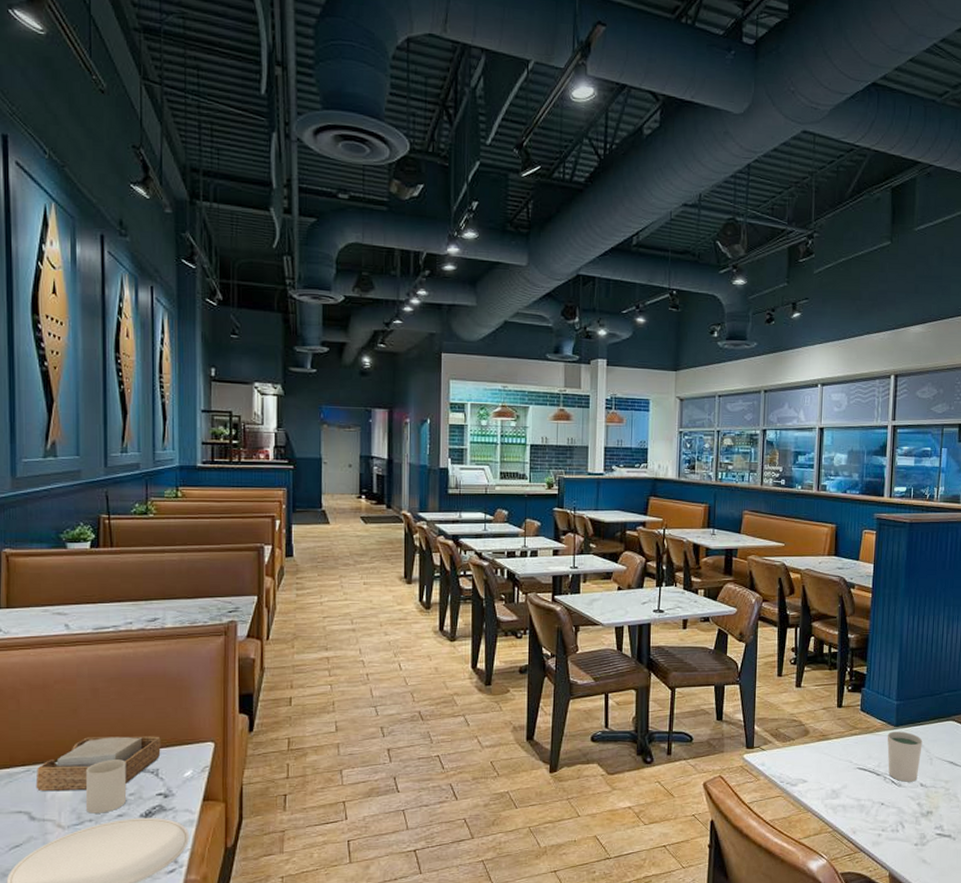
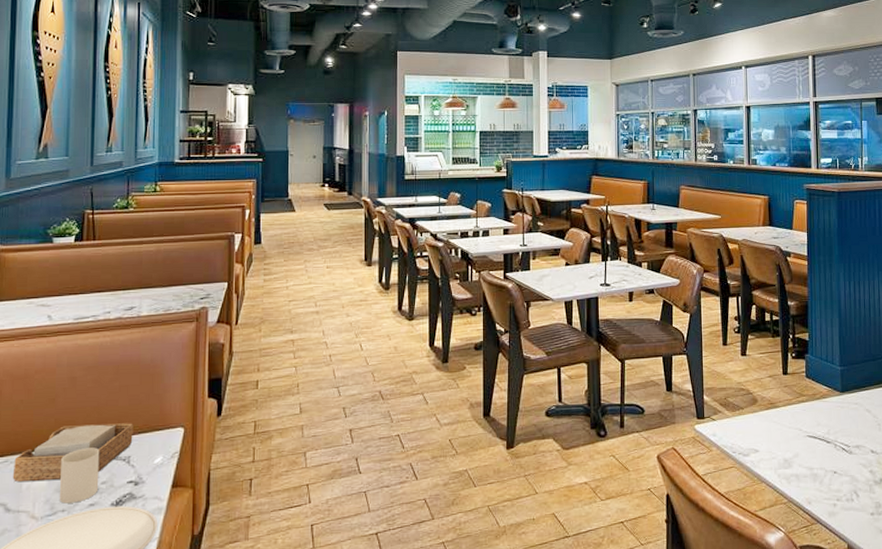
cup: present [887,731,923,782] -> none [834,397,870,449]

